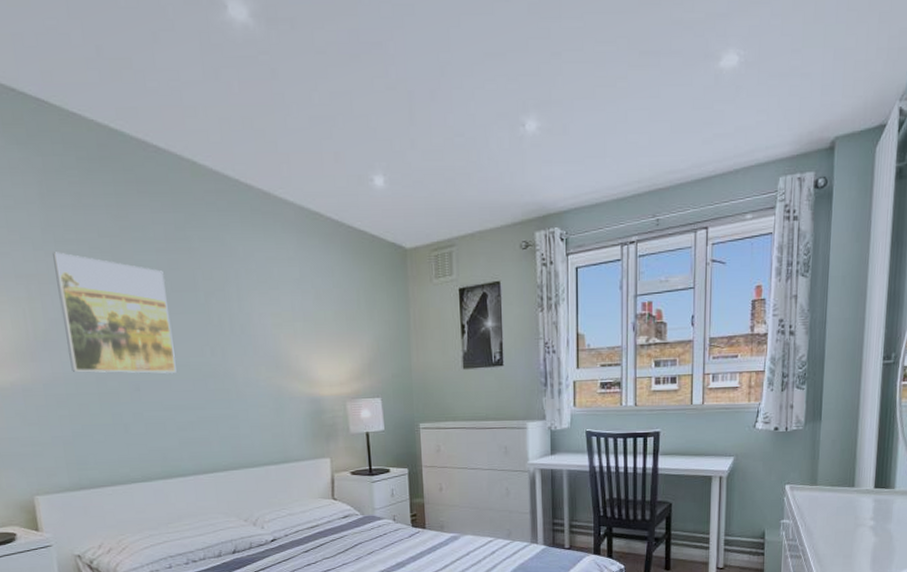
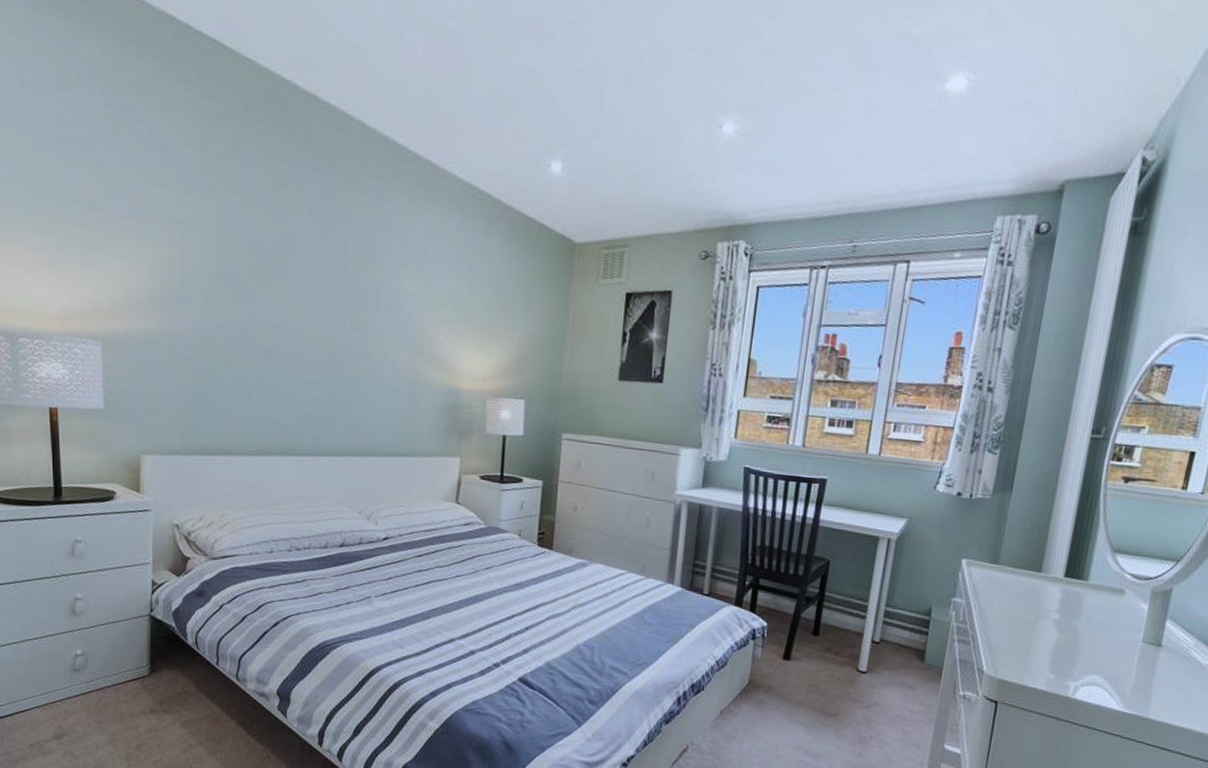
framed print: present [53,252,177,374] -> none [201,200,314,345]

